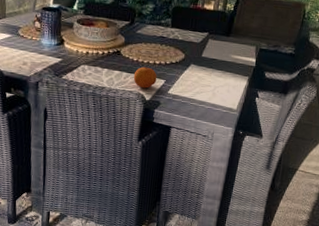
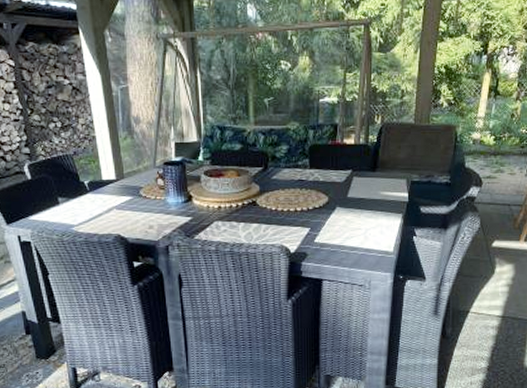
fruit: present [133,67,157,89] -> none [274,216,300,240]

